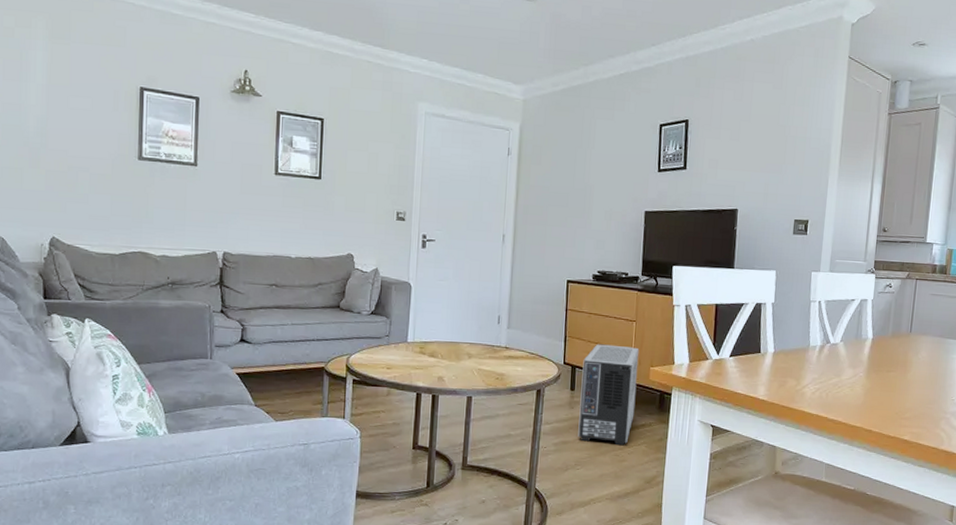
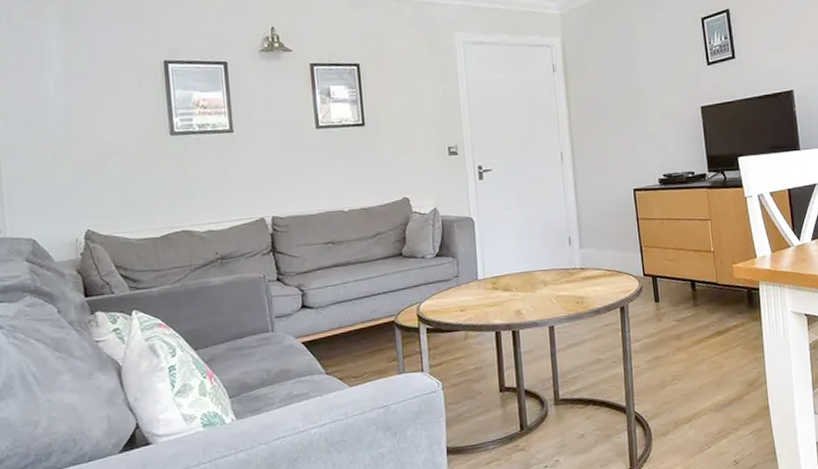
air purifier: present [578,344,640,446] -> none [663,246,725,353]

